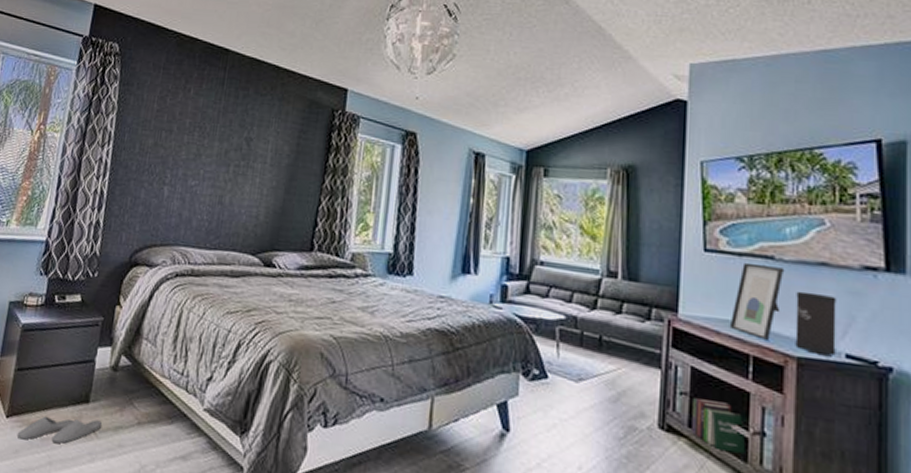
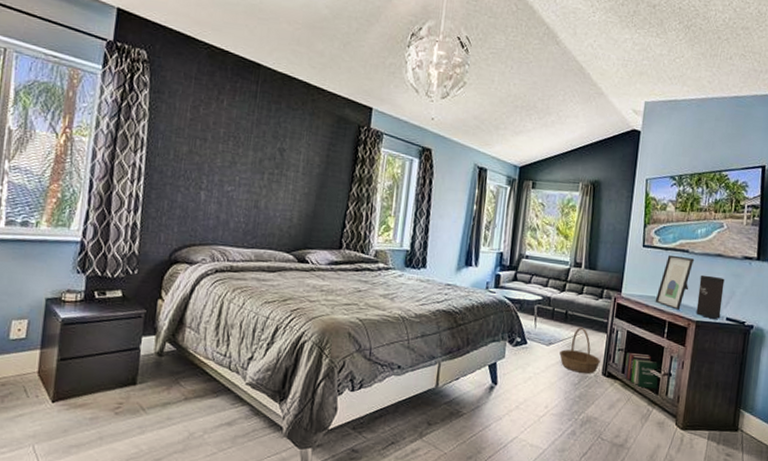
slippers: present [17,416,103,444] -> none [64,398,151,421]
basket: none [594,358,656,425] -> present [559,327,601,374]

